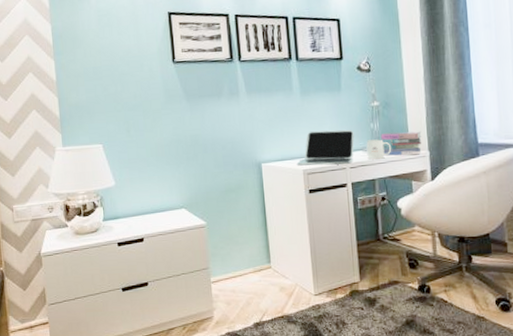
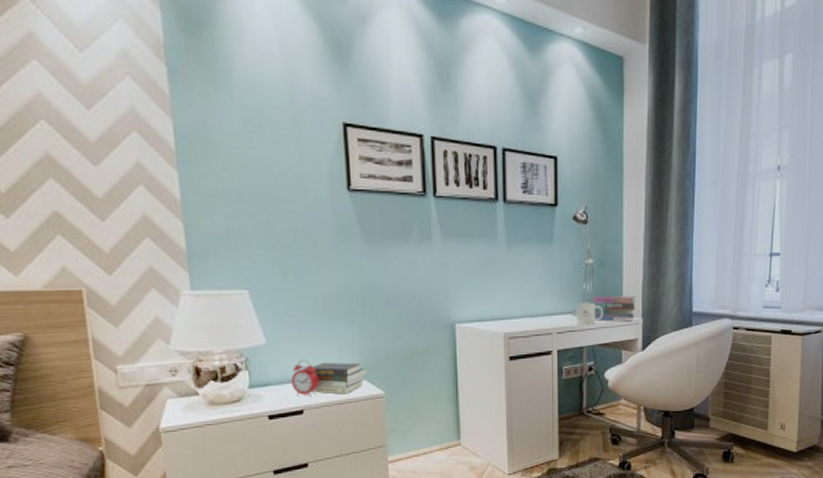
alarm clock: none [133,197,155,227] -> present [290,359,319,396]
books: none [149,198,192,225] -> present [311,362,367,395]
laptop: present [297,129,355,166] -> none [498,288,564,330]

